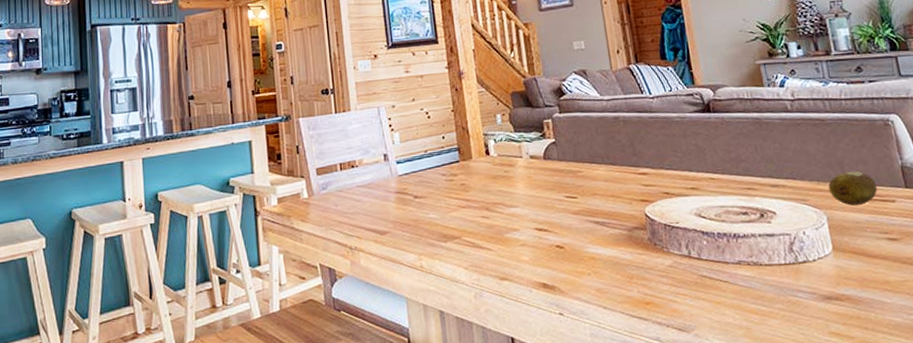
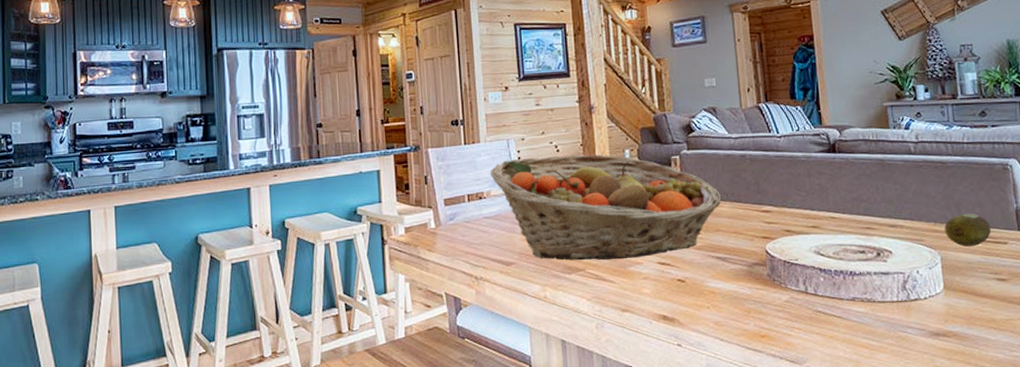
fruit basket: none [361,119,597,229] -> present [490,154,722,261]

